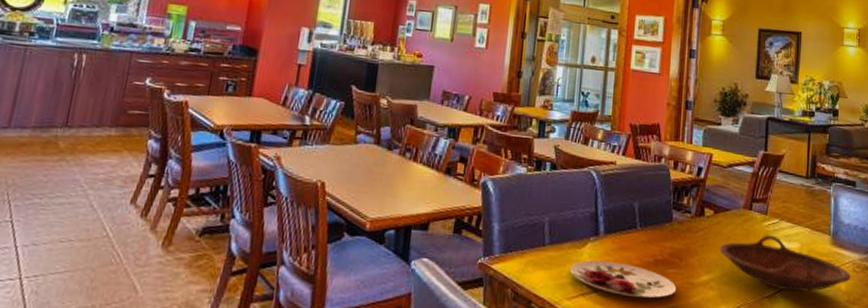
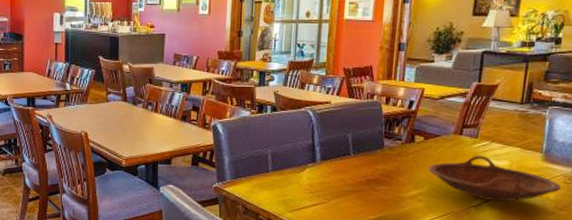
plate: present [570,260,677,299] -> none [291,182,387,210]

